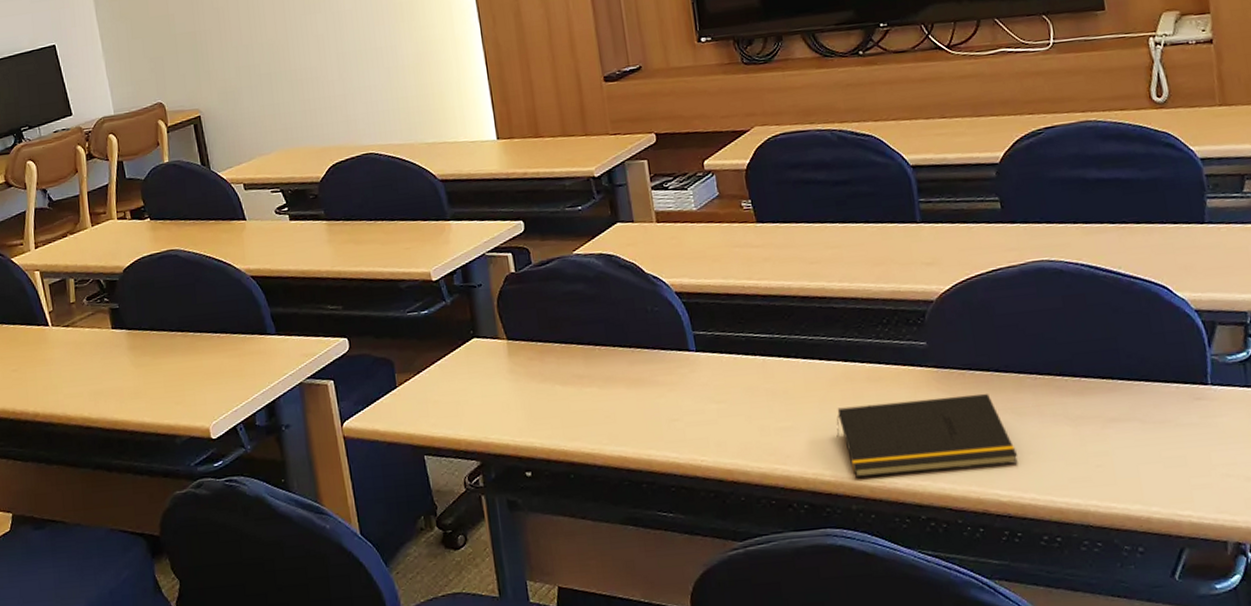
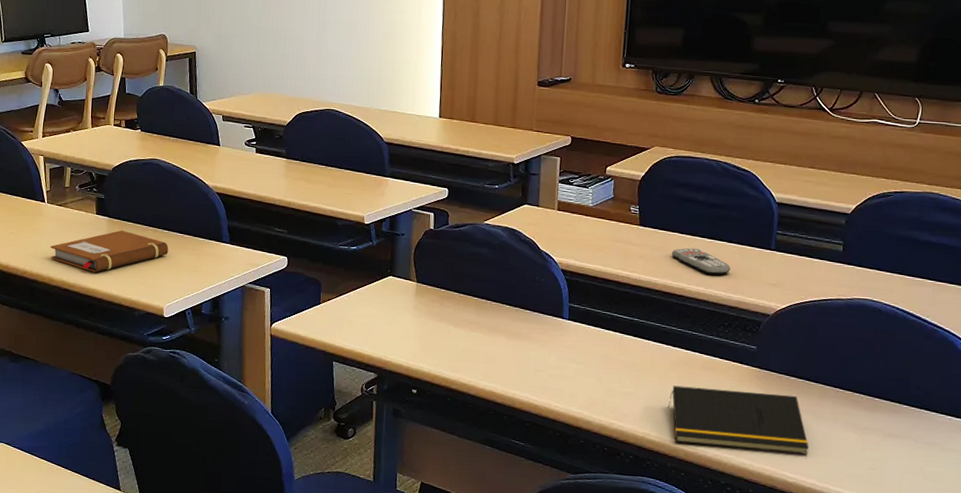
notebook: none [62,342,205,400] -> present [50,230,169,273]
remote control: none [800,237,875,266] -> present [671,248,731,275]

